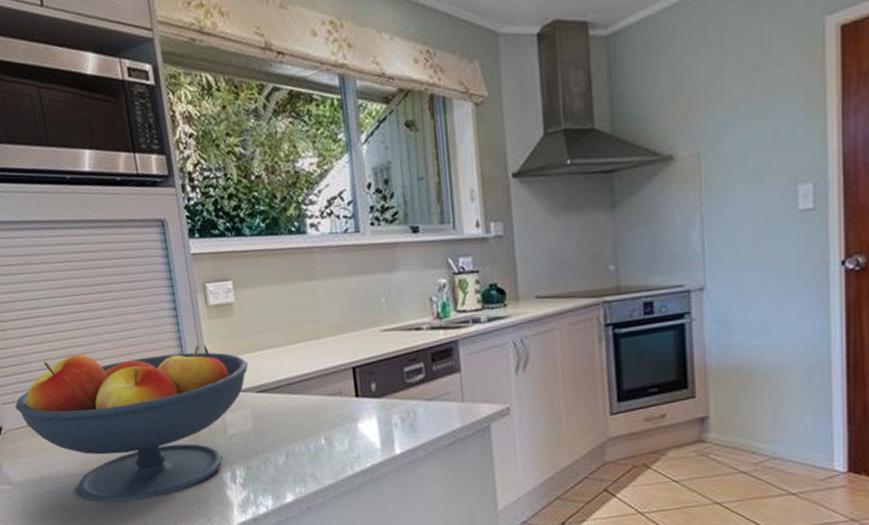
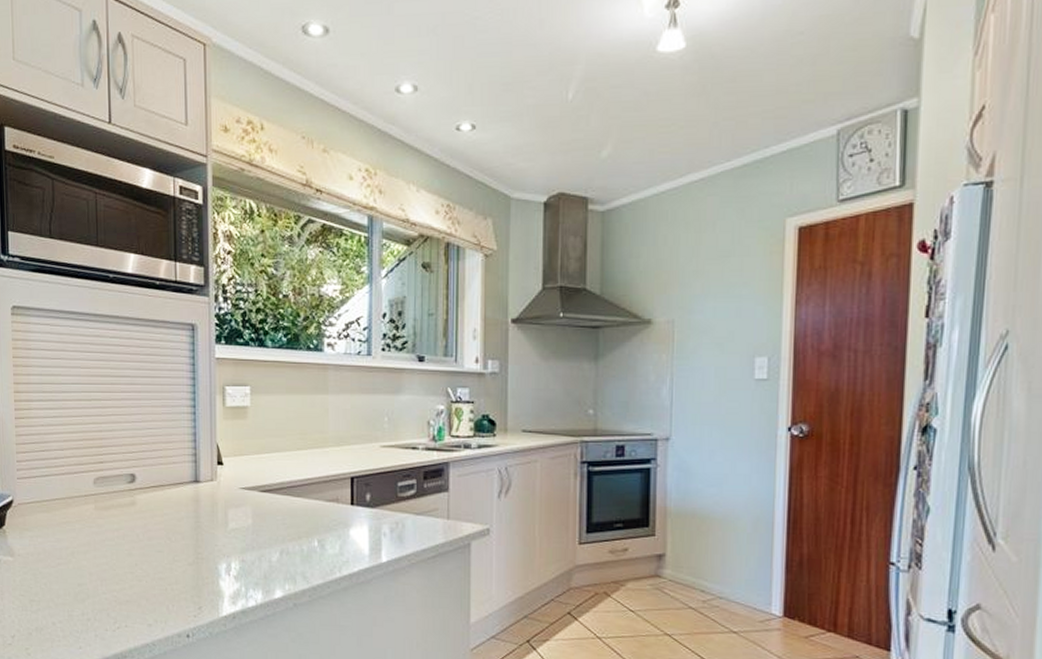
fruit bowl: present [15,344,248,501] -> none [29,439,255,582]

